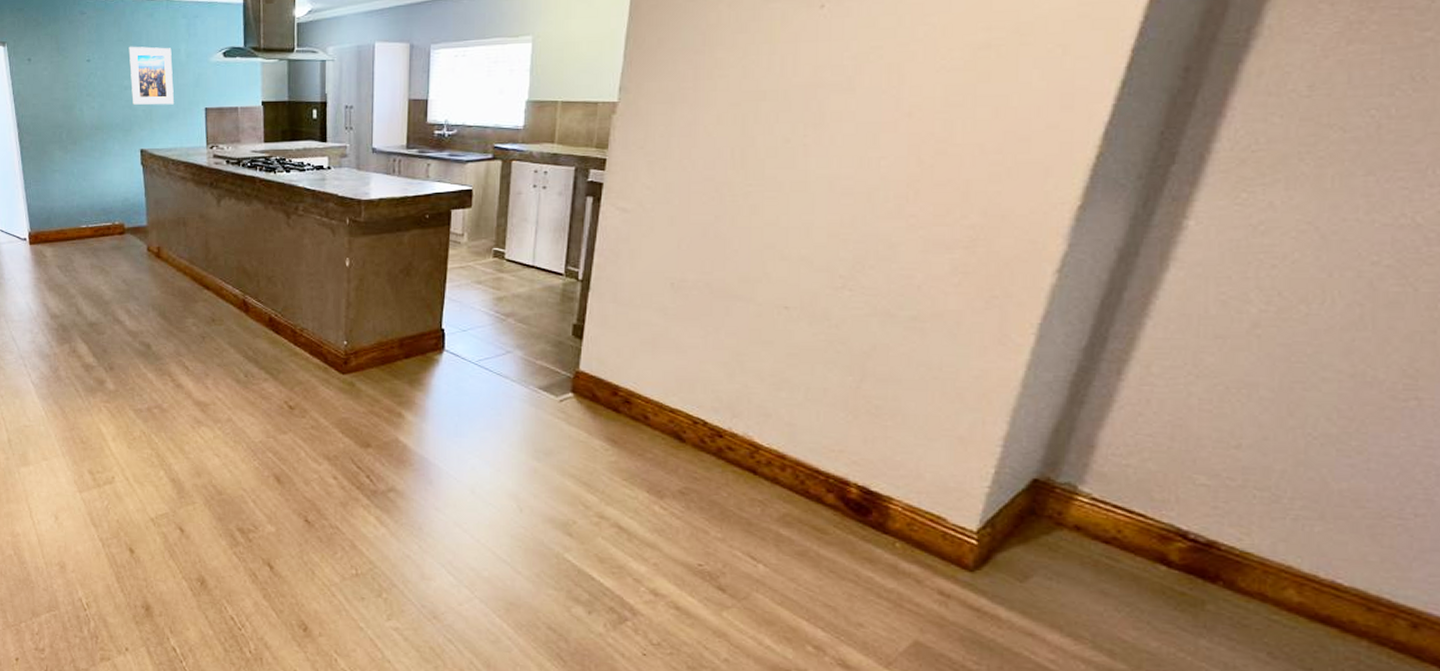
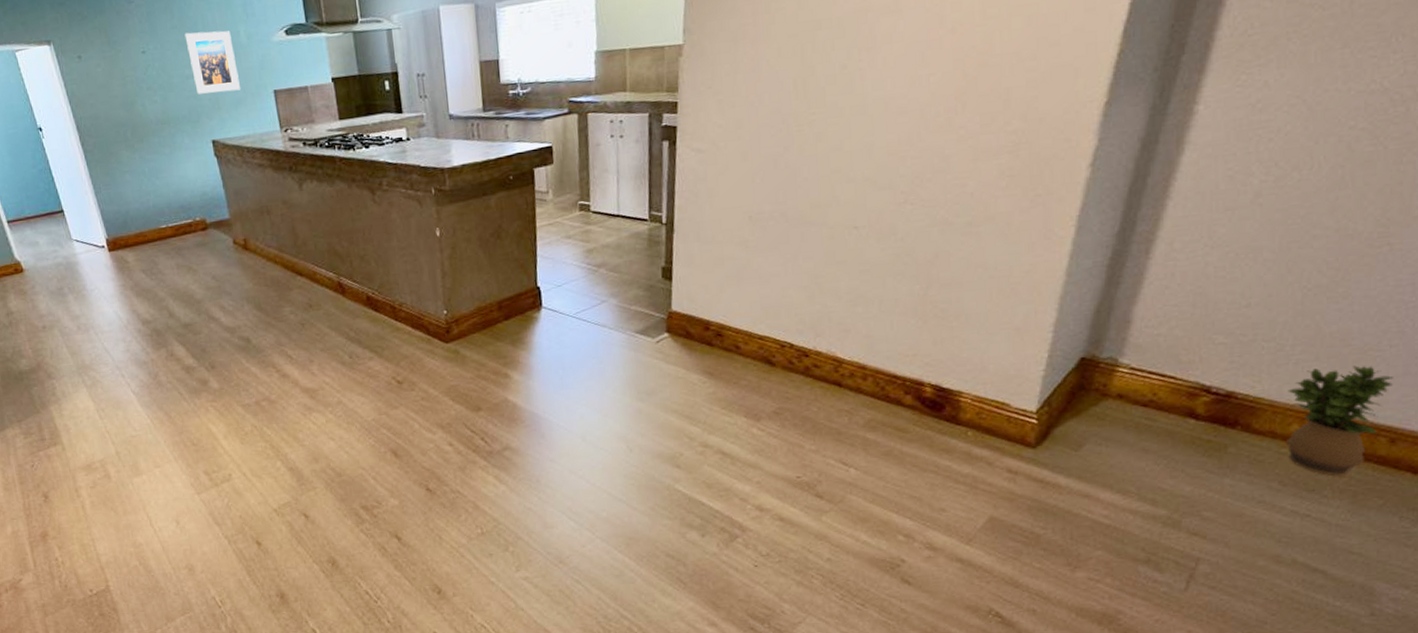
potted plant: none [1278,528,1419,658] -> present [1285,365,1394,476]

